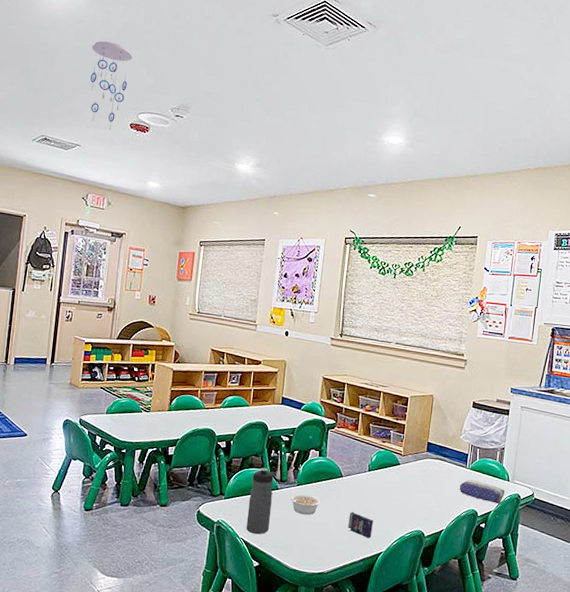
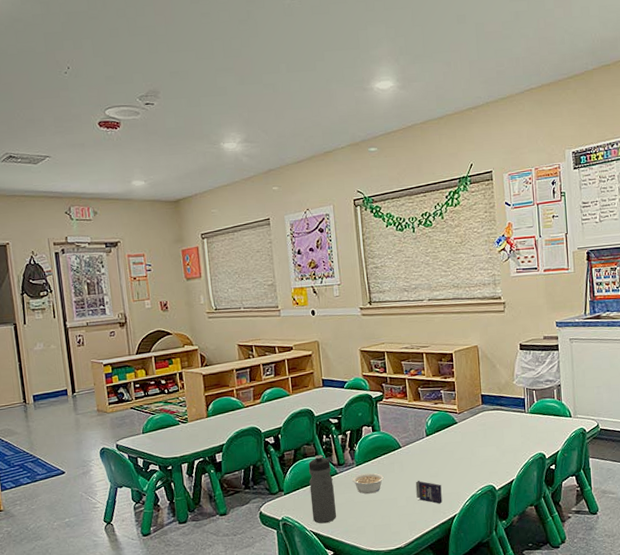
ceiling mobile: present [90,41,133,131] -> none [36,36,86,134]
pencil case: present [459,479,505,504] -> none [522,423,569,442]

